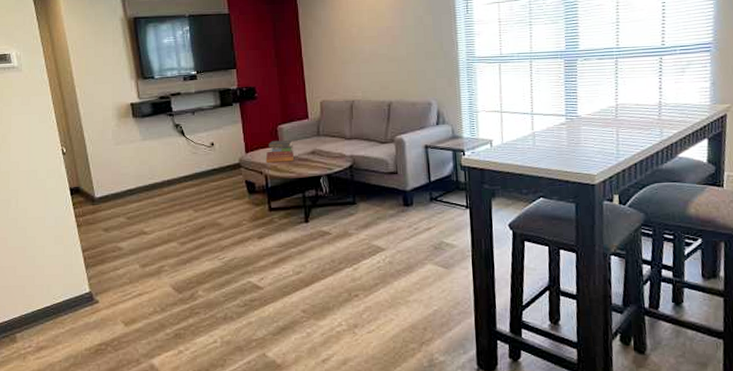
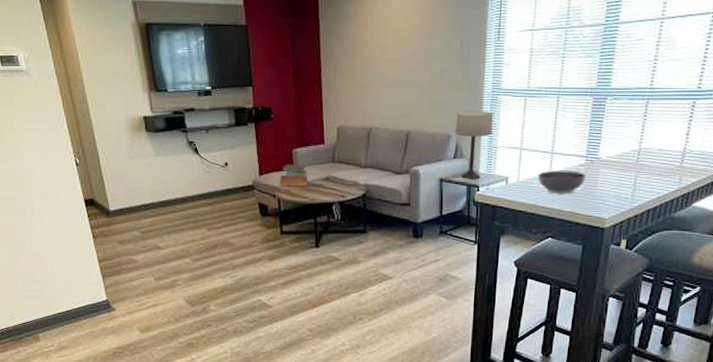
table lamp: none [435,78,472,145] -> present [454,111,493,179]
bowl: none [521,129,569,153] -> present [538,170,587,193]

